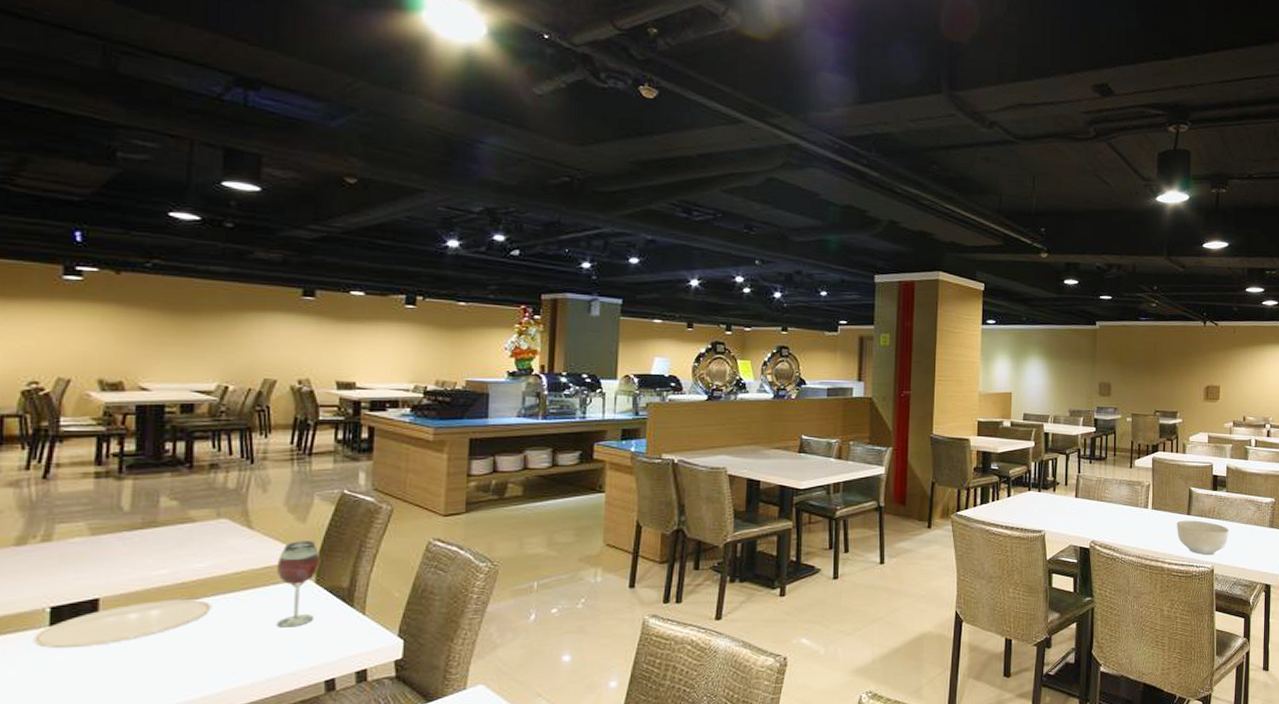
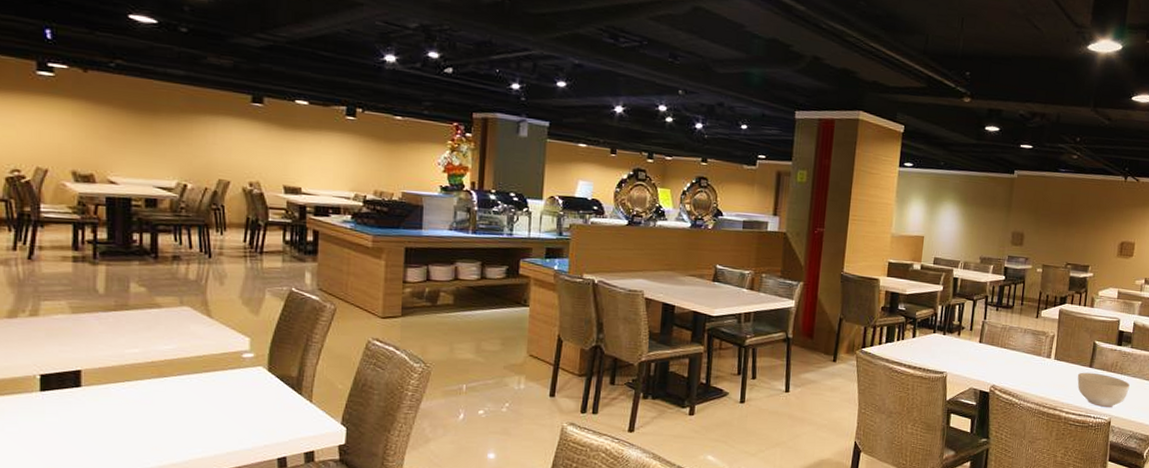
plate: present [33,599,212,649] -> none [27,376,178,413]
wineglass: present [276,541,321,628] -> none [233,332,272,409]

